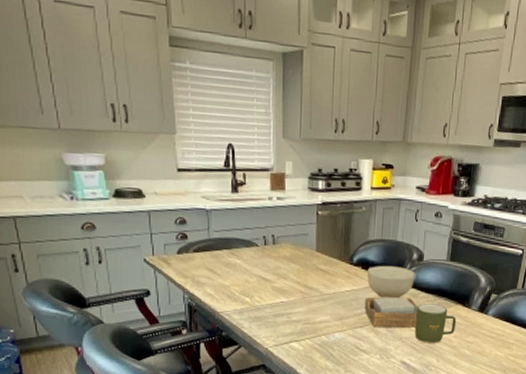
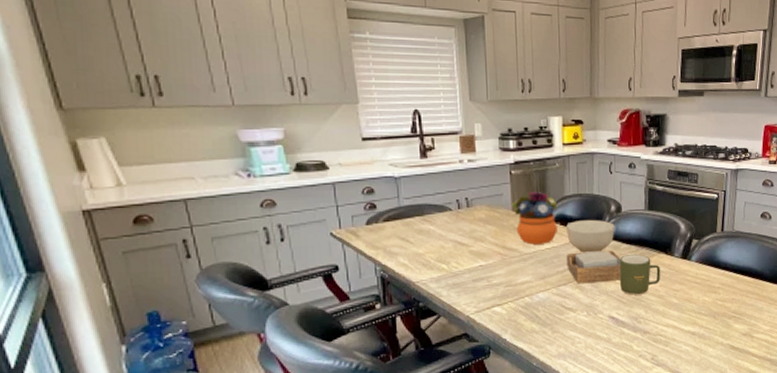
flower arrangement: none [315,233,361,286] -> present [511,191,559,245]

